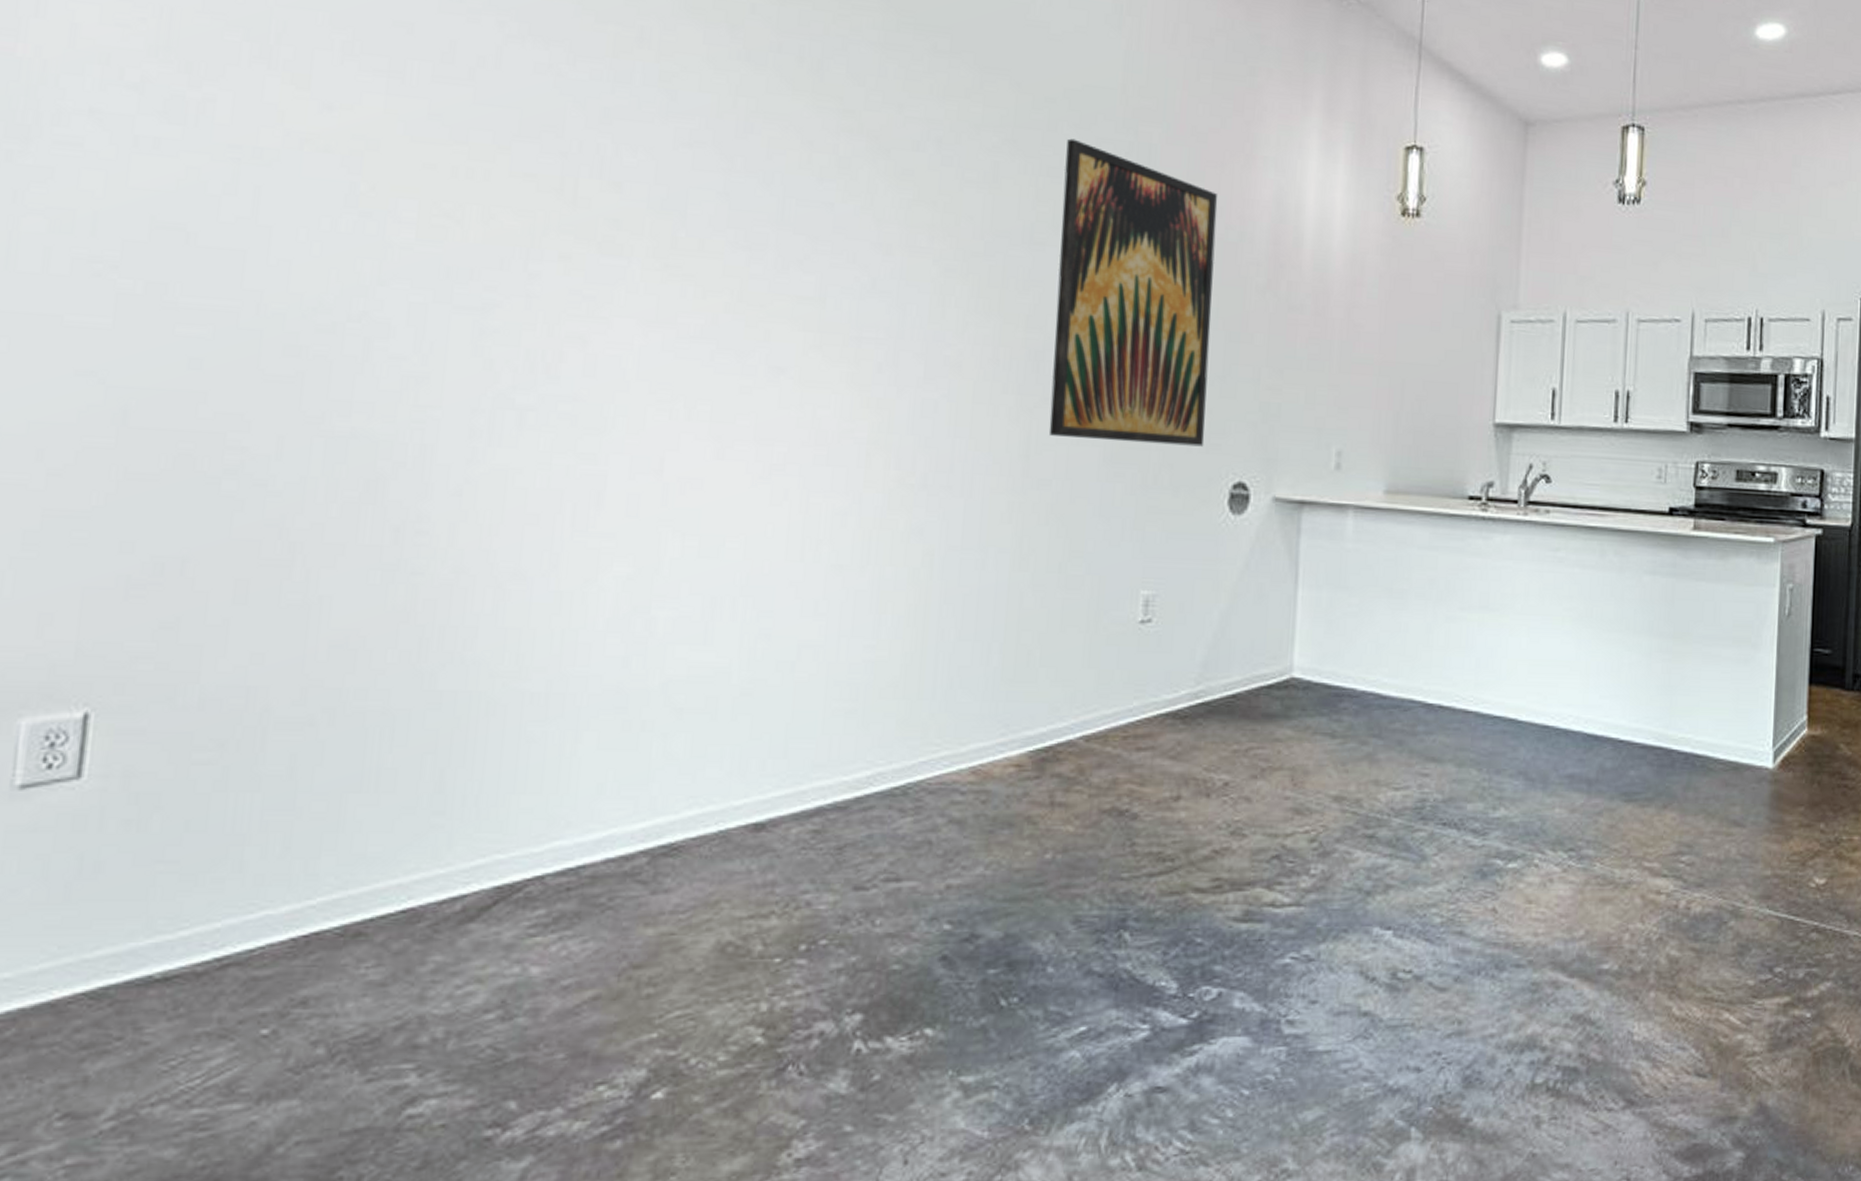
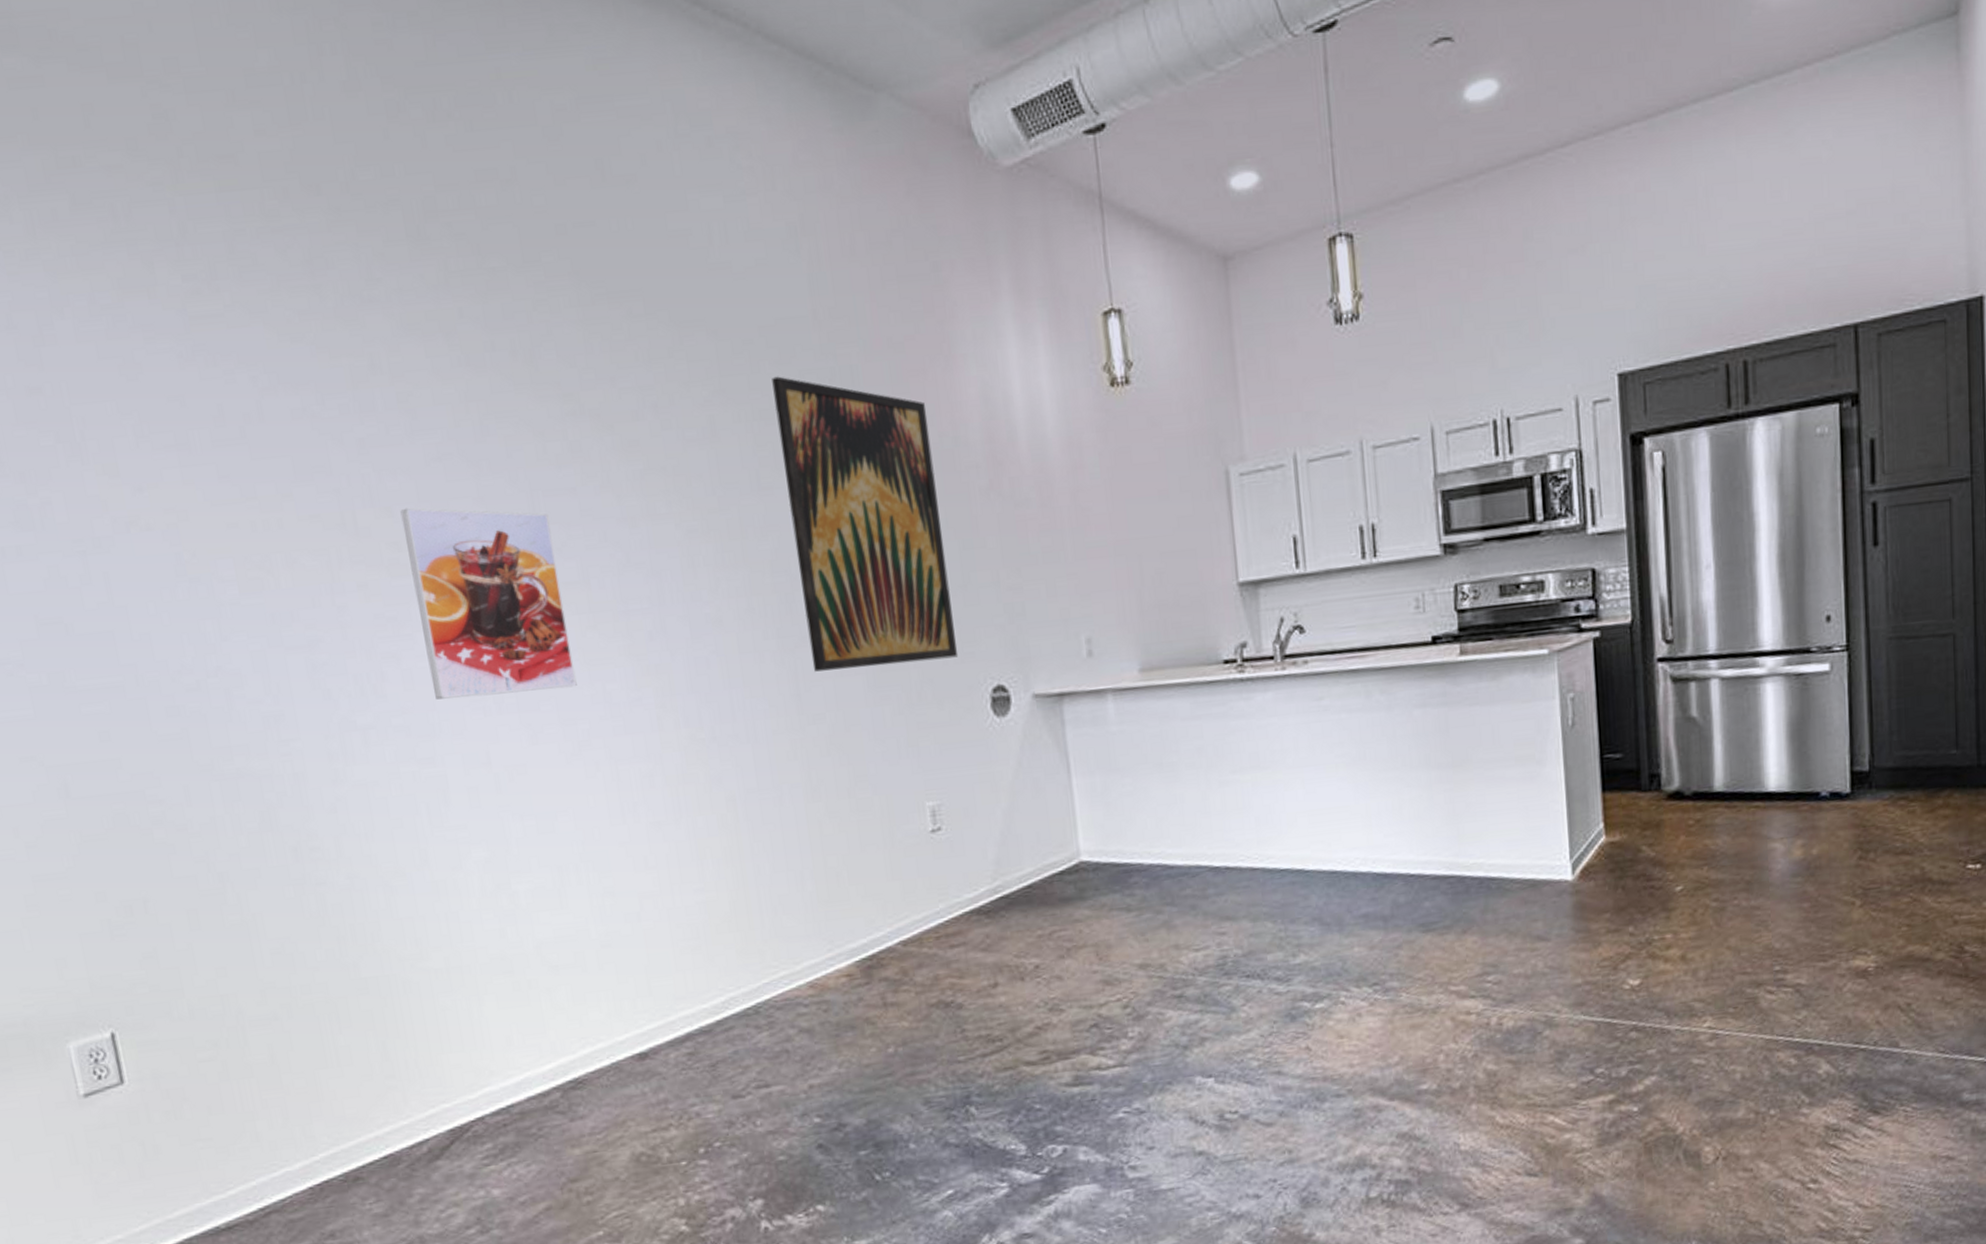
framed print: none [617,187,797,406] -> present [400,507,577,700]

